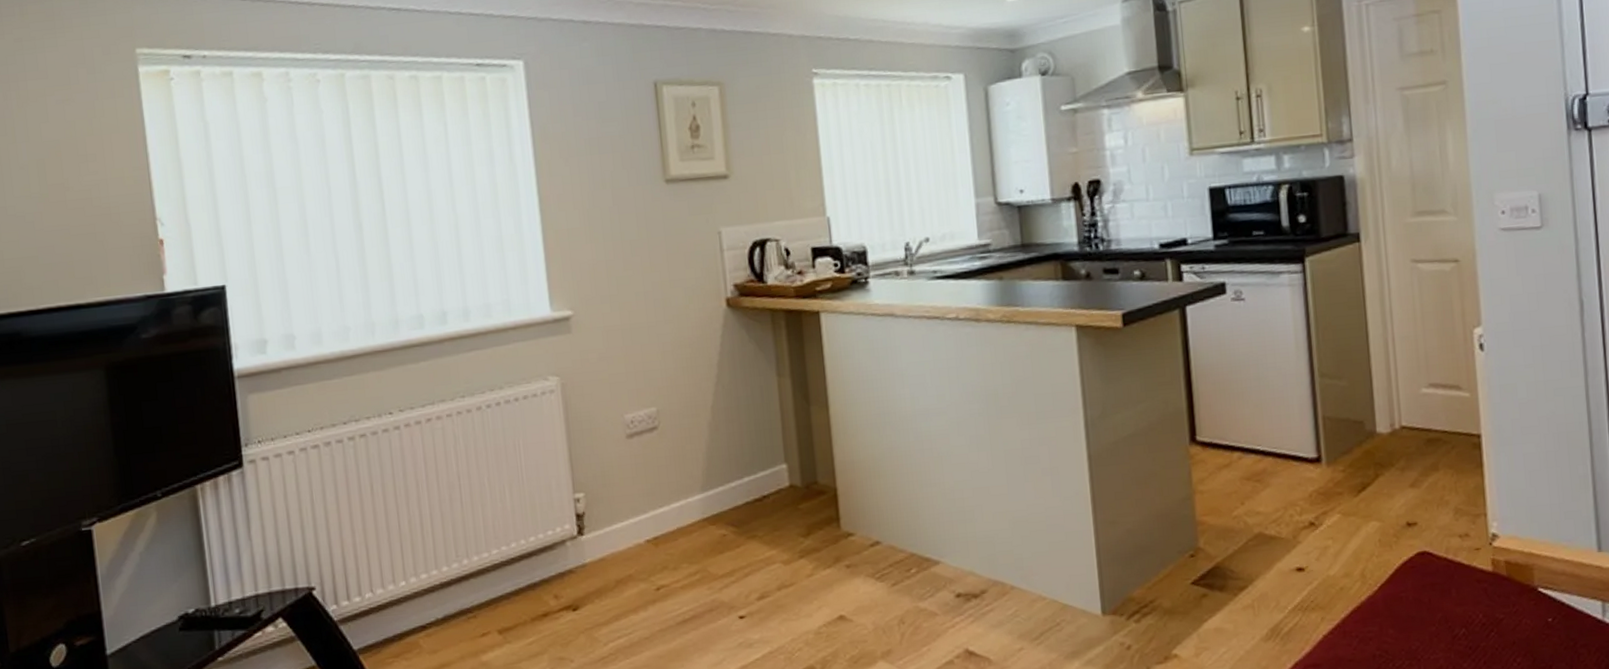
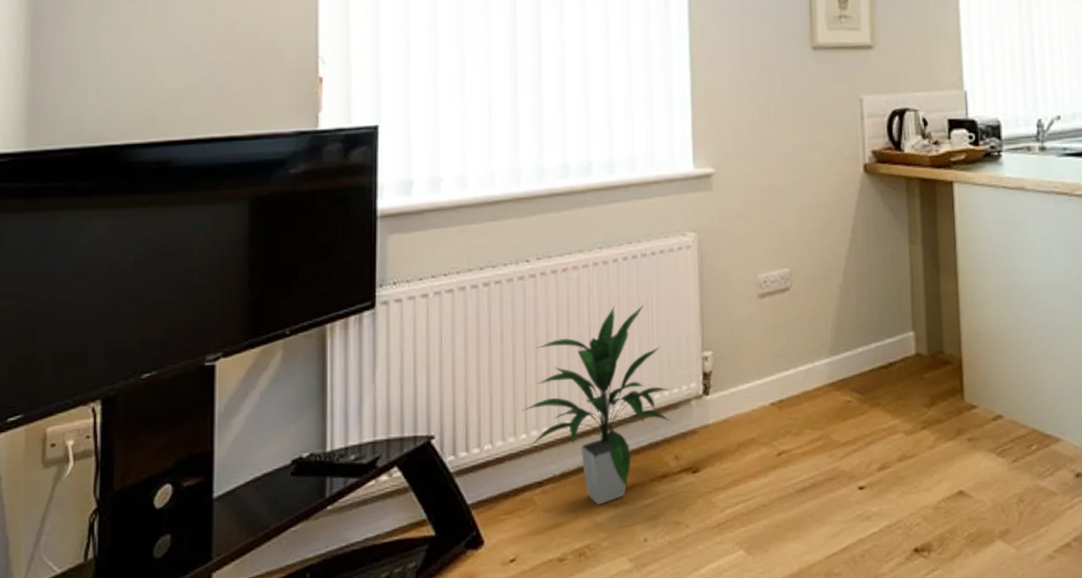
indoor plant: none [398,449,548,645] -> present [522,303,671,505]

